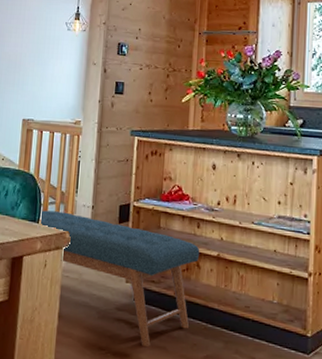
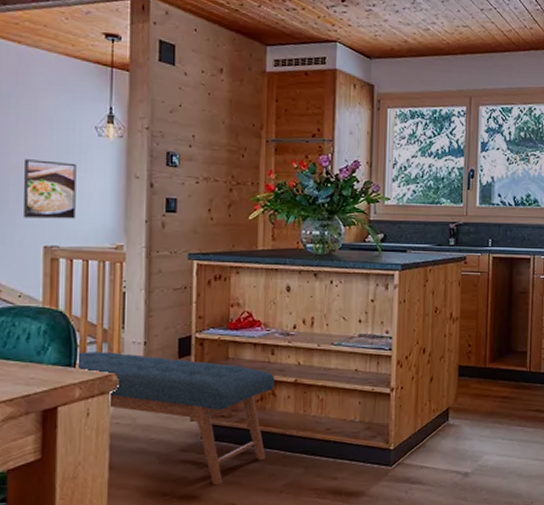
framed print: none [10,49,50,98] -> present [24,159,76,219]

